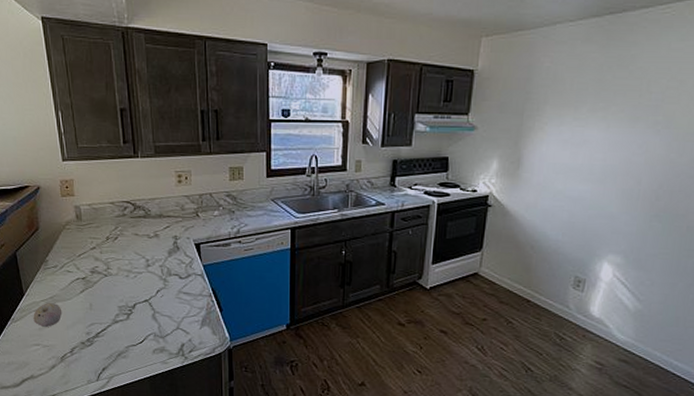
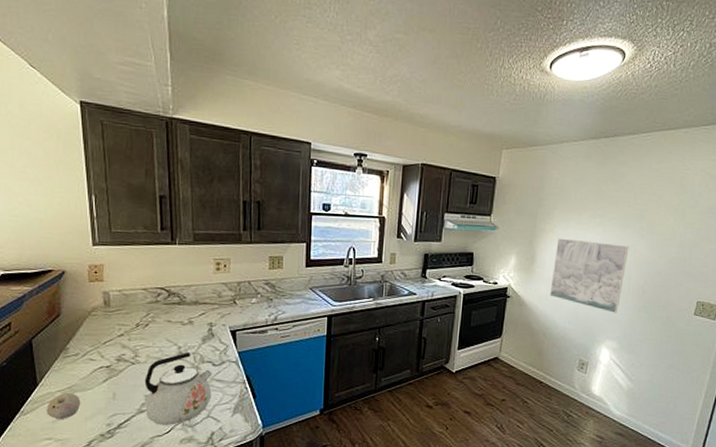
kettle: none [117,264,180,336] -> present [144,352,212,425]
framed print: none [539,137,640,223] -> present [550,238,629,313]

